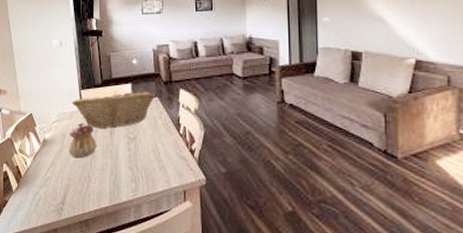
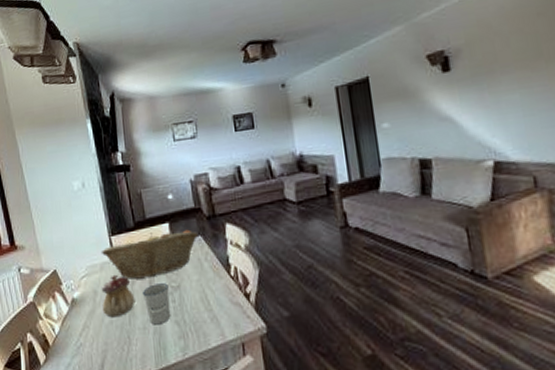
cup: none [104,134,126,168] -> present [143,283,171,325]

